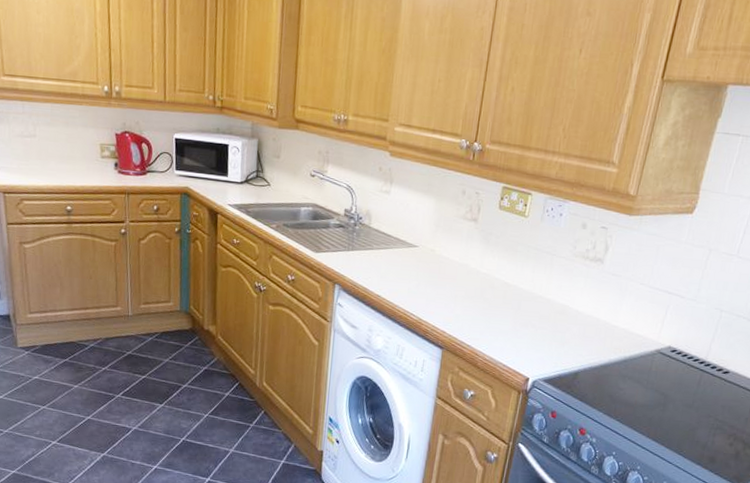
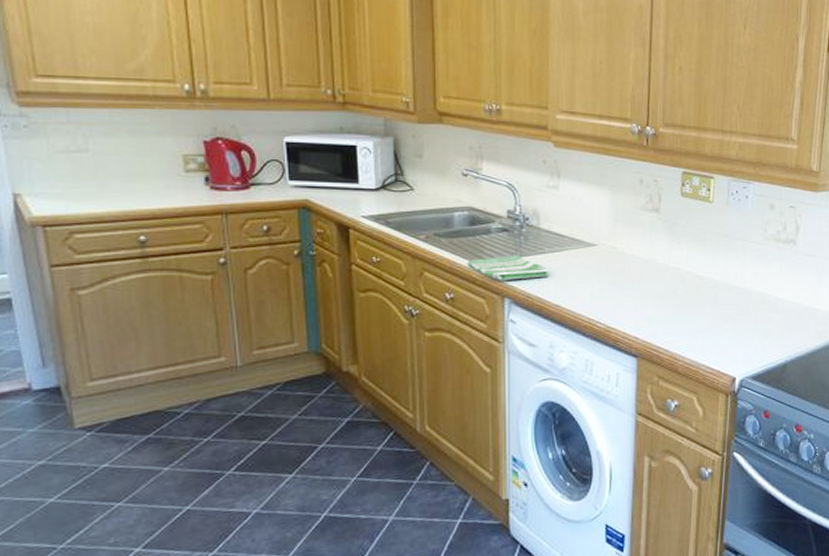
dish towel: none [307,248,374,270] -> present [467,255,549,280]

